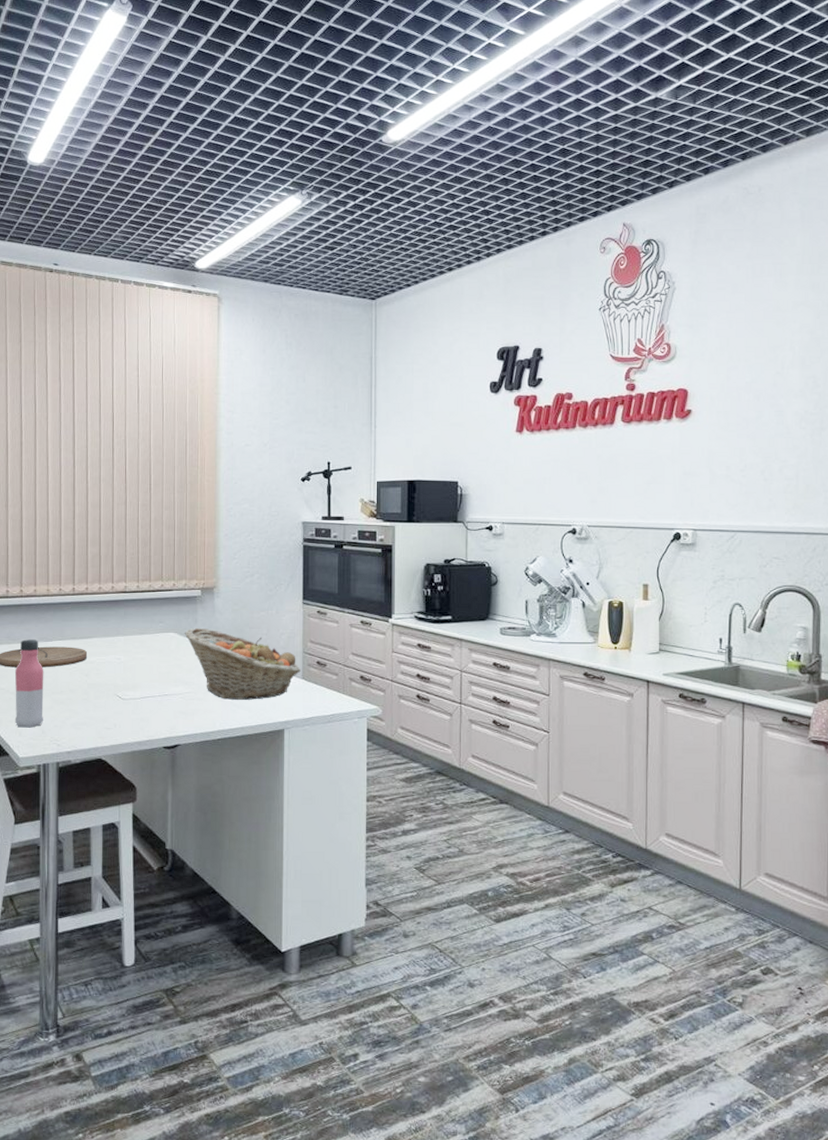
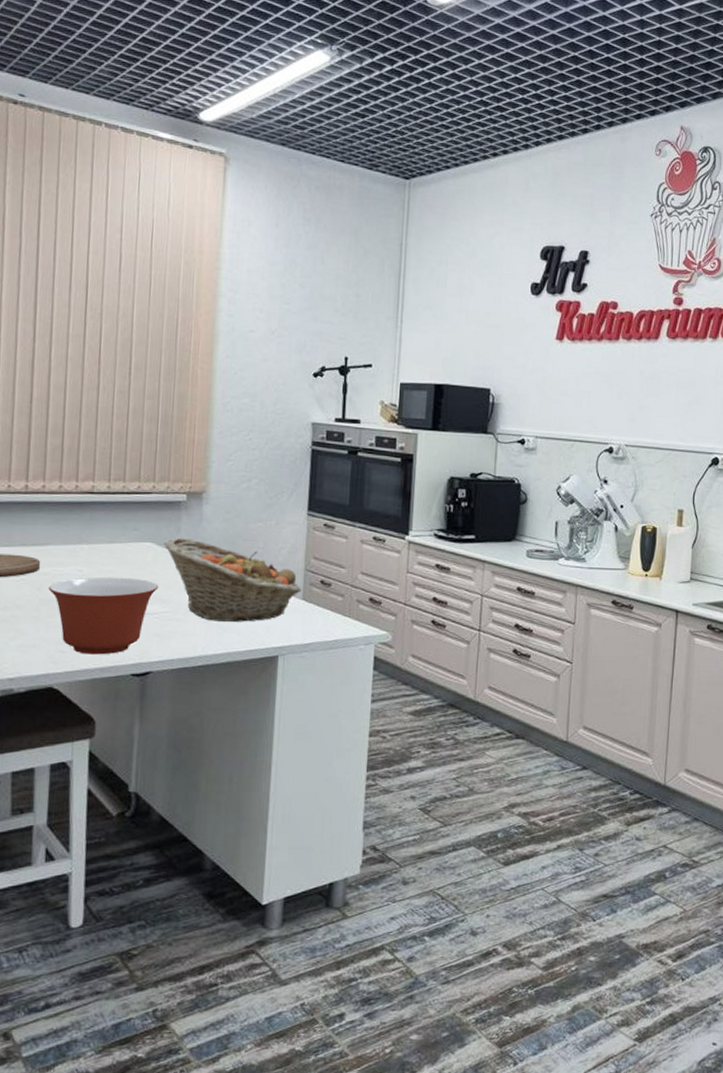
mixing bowl: none [94,663,182,731] -> present [48,576,159,655]

